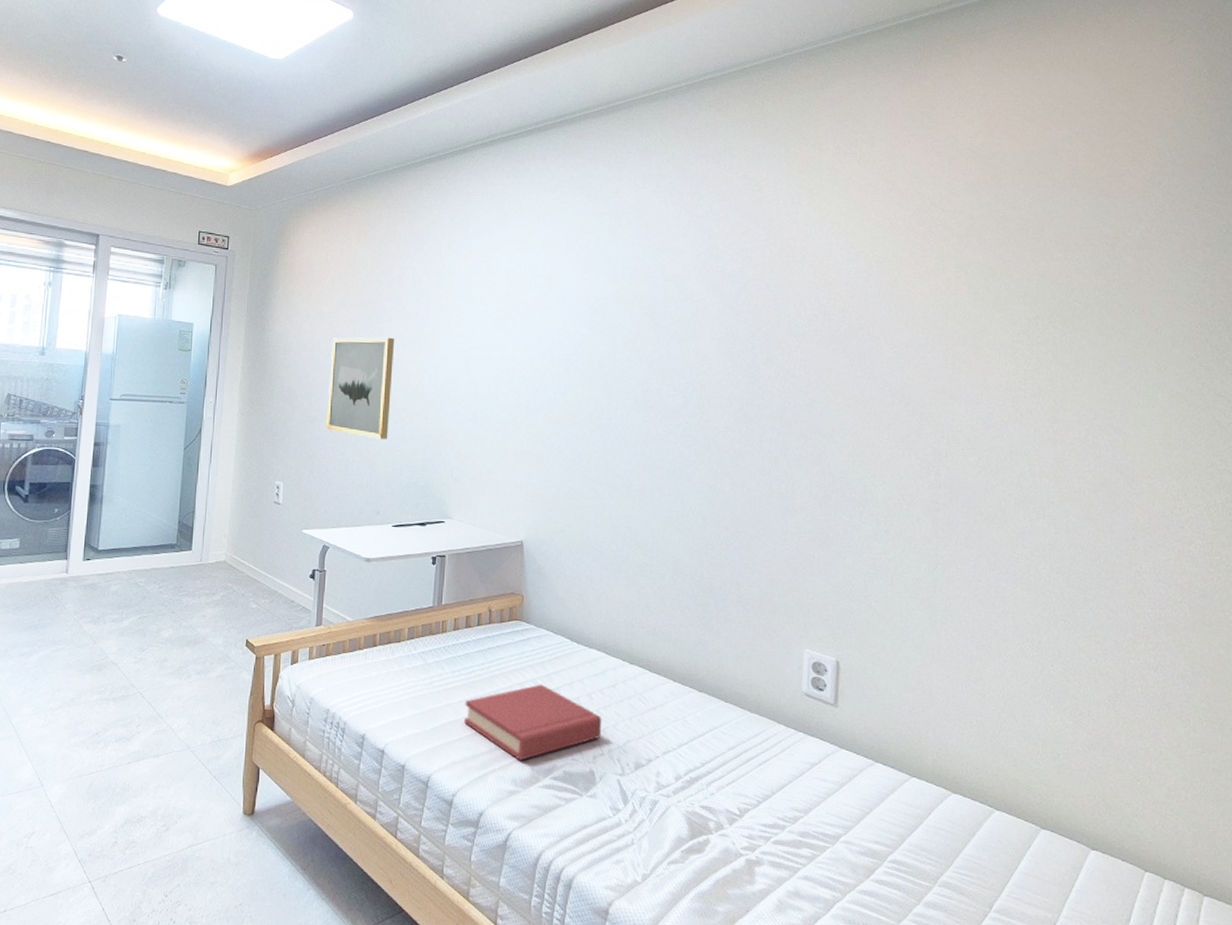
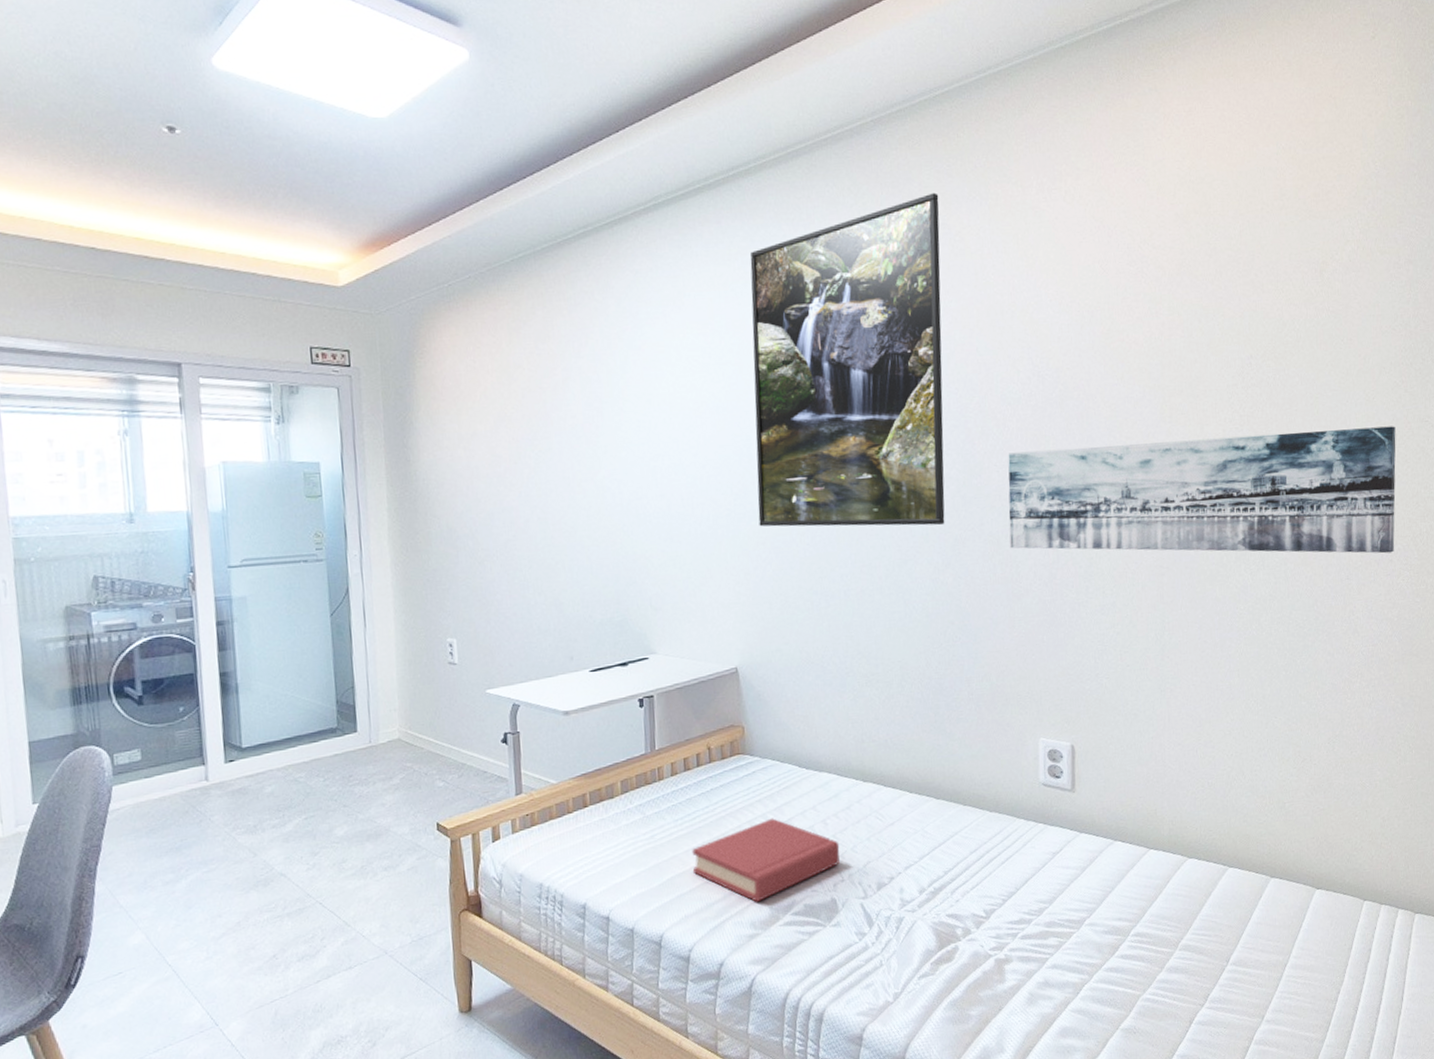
wall art: present [326,337,395,439] -> none [493,453,573,575]
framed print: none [555,148,742,438] -> present [750,192,945,527]
wall art: none [786,380,1189,520] -> present [1008,426,1396,554]

